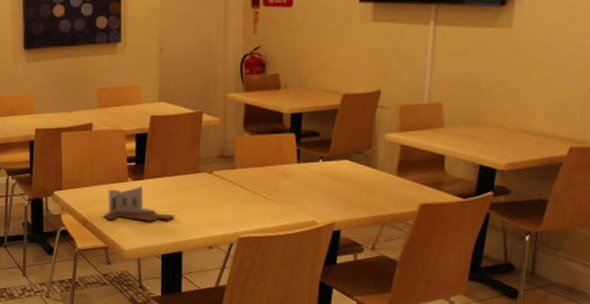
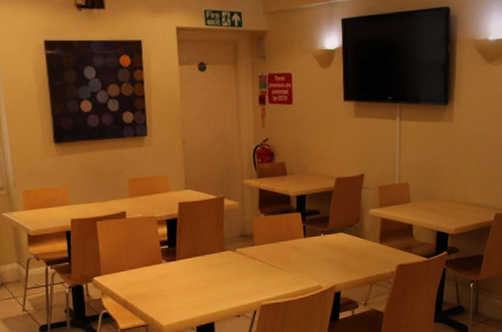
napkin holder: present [103,185,175,222] -> none [141,266,206,301]

